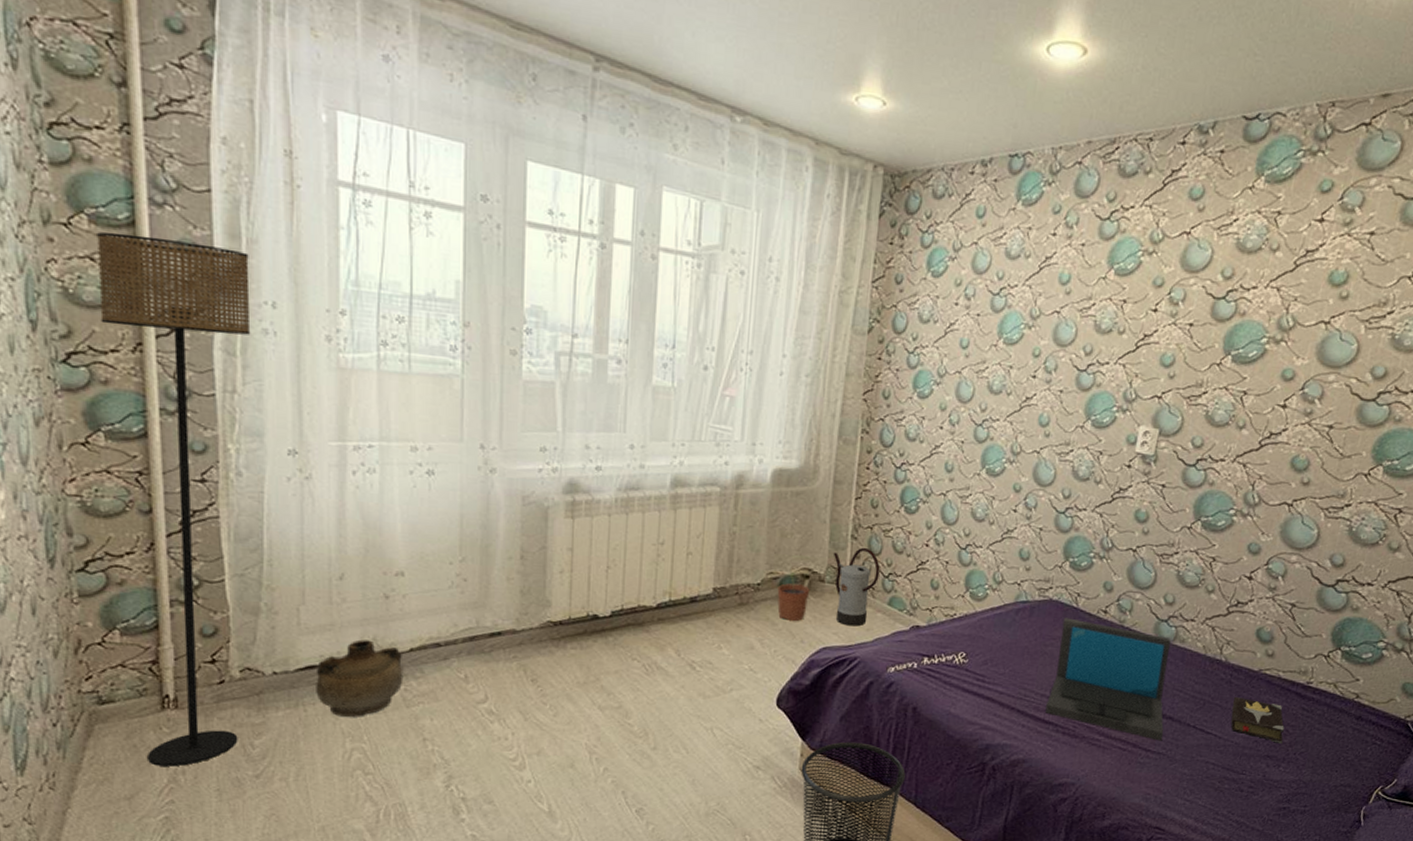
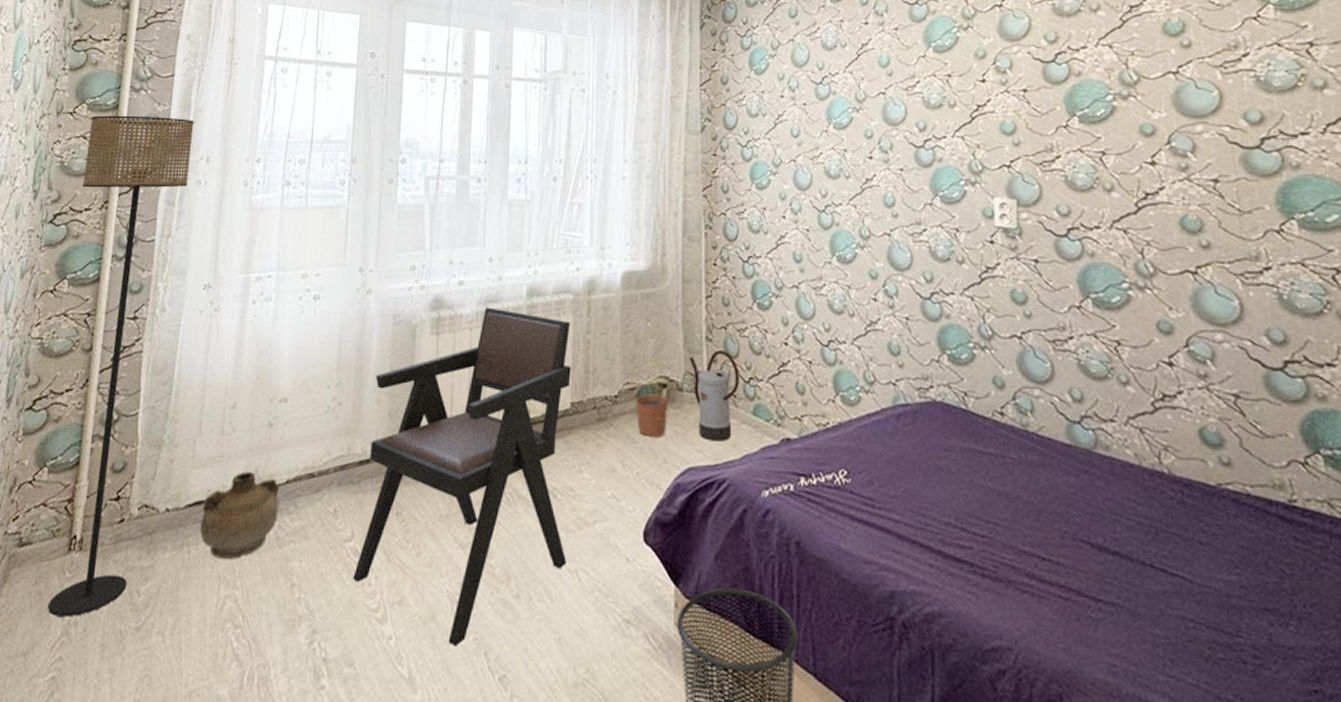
armchair: none [489,494,717,787] -> present [353,307,571,646]
laptop: present [1045,617,1171,741] -> none [953,422,1114,587]
hardback book: present [1231,696,1284,744] -> none [1195,521,1281,590]

